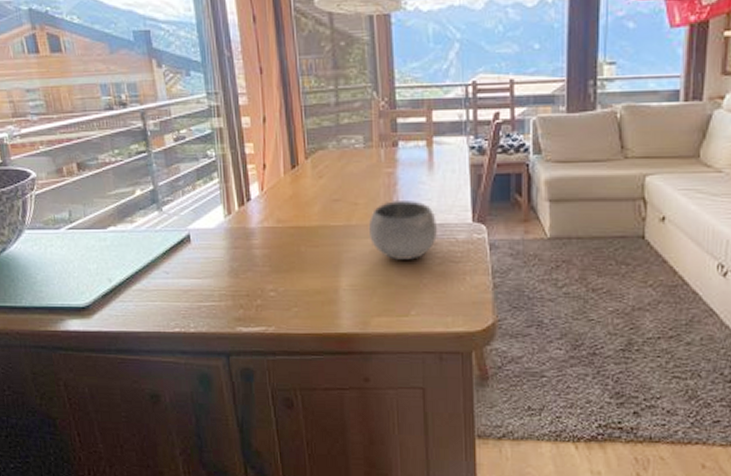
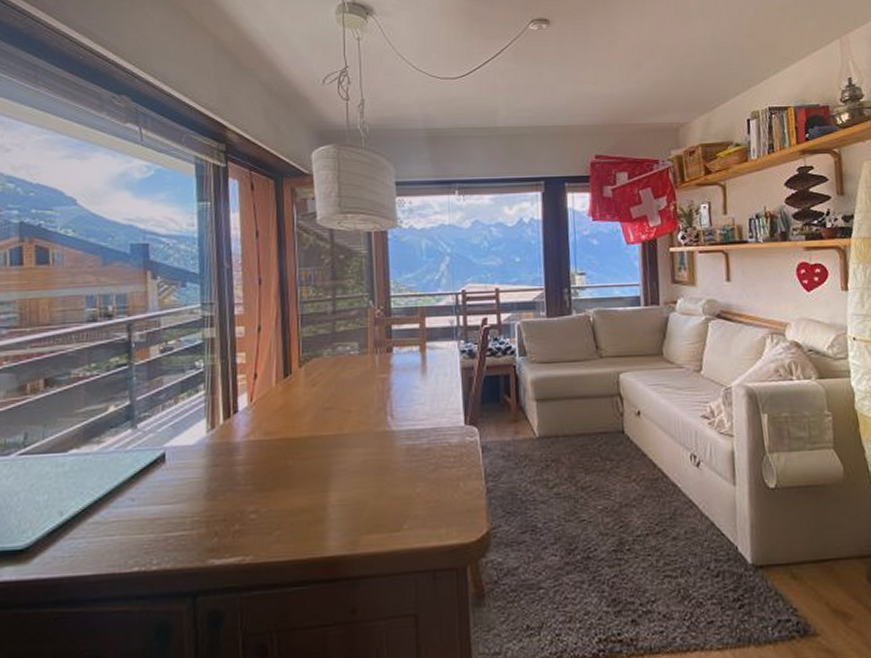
bowl: present [368,199,437,260] -> none [360,404,430,469]

